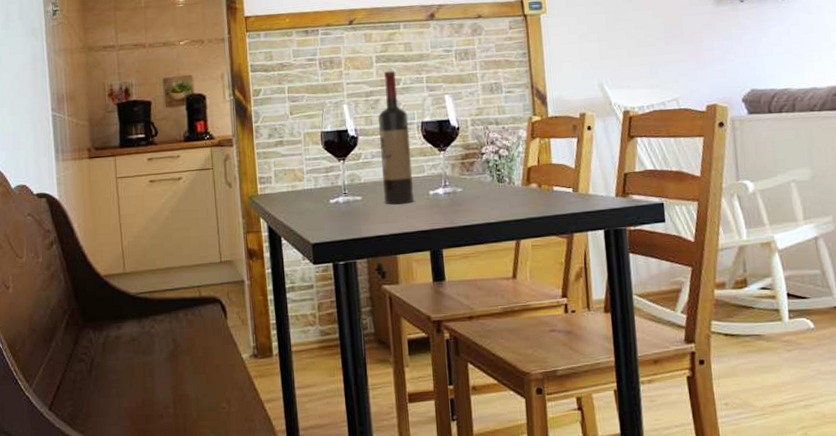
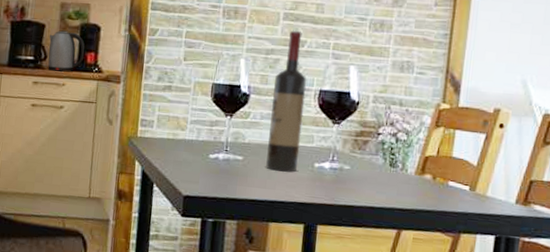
kettle: none [157,104,194,145] -> present [48,30,85,72]

